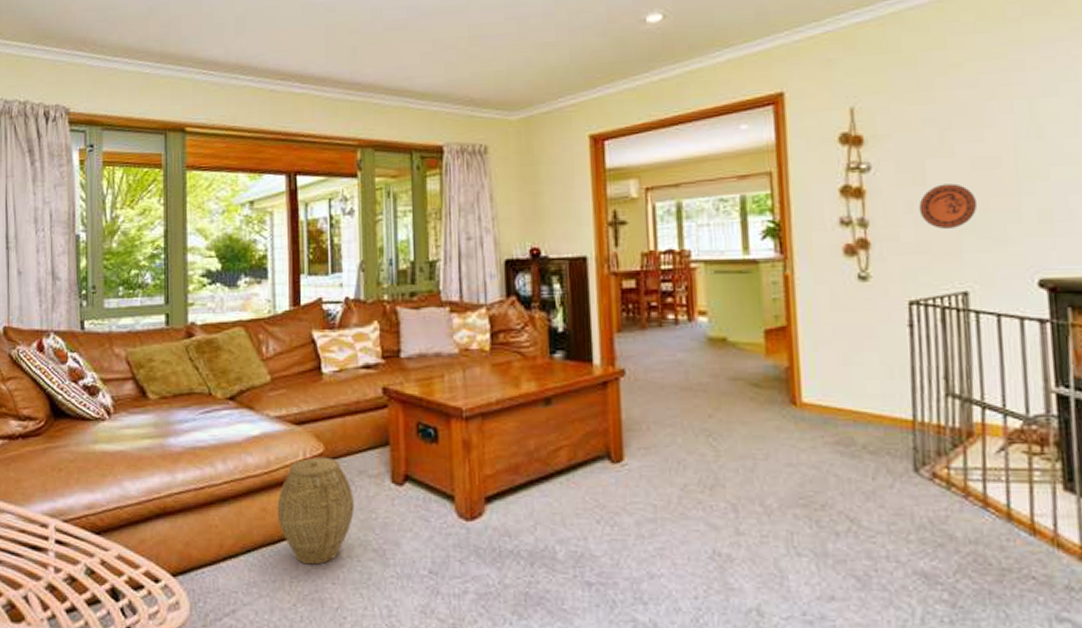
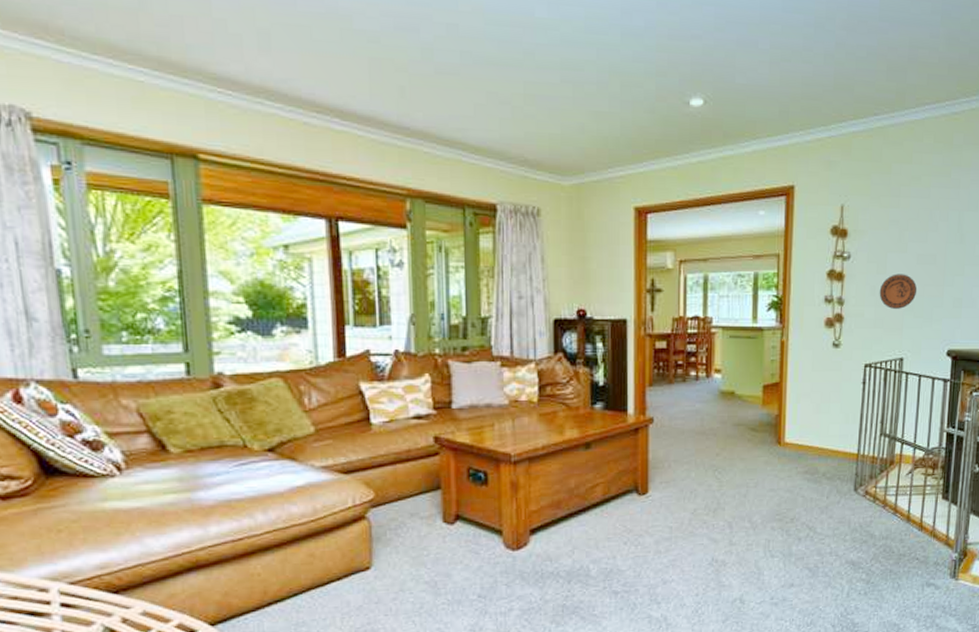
woven basket: present [277,457,354,565] -> none [325,503,406,601]

